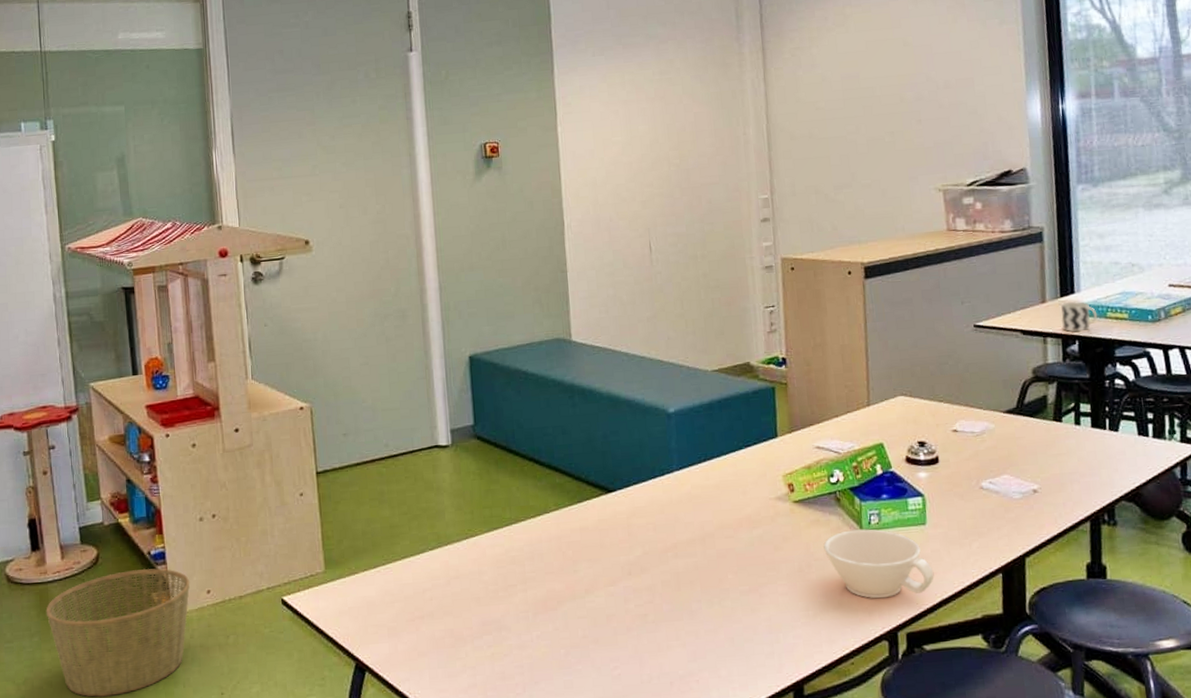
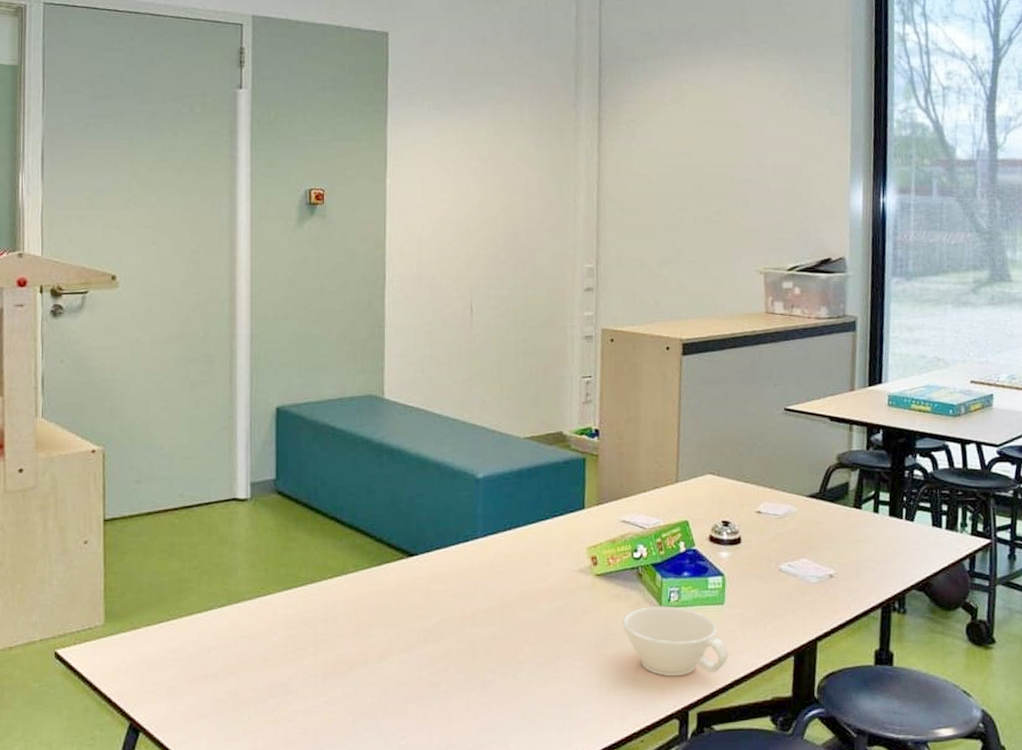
cup: present [1060,301,1098,332] -> none [867,391,902,422]

